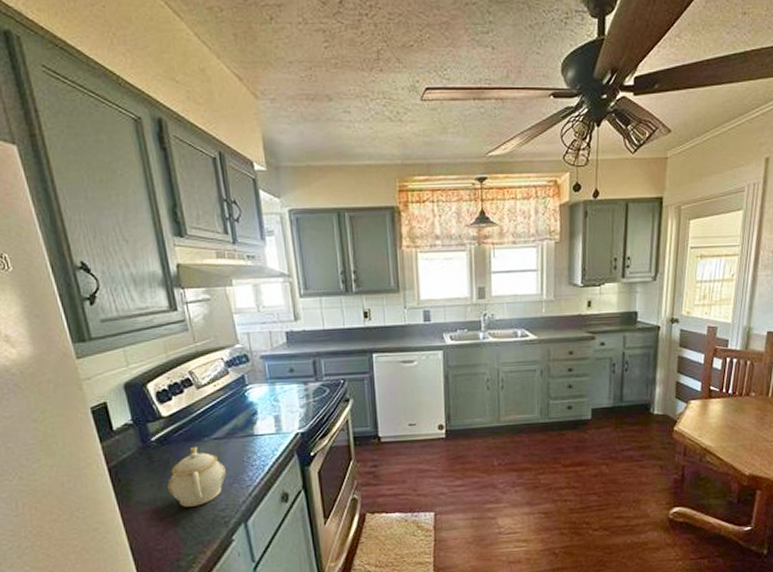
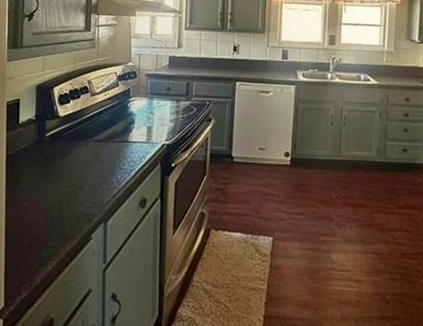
teapot: present [167,446,226,507] -> none [48,145,99,201]

